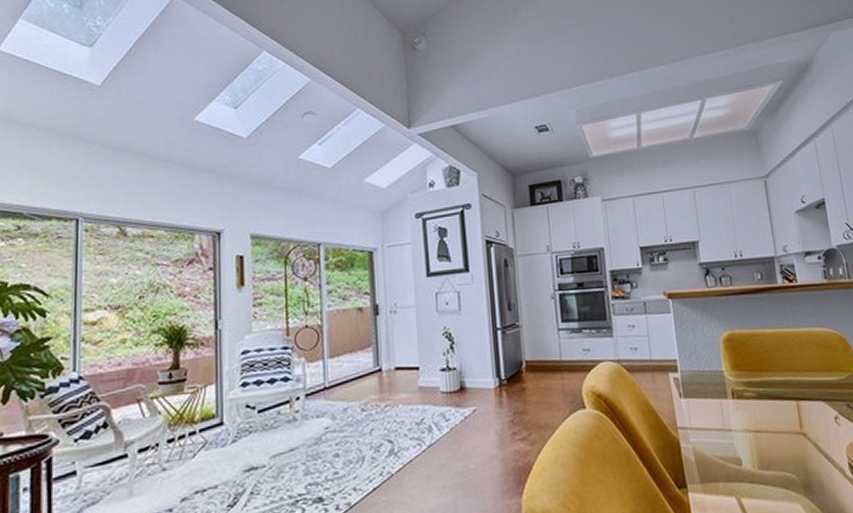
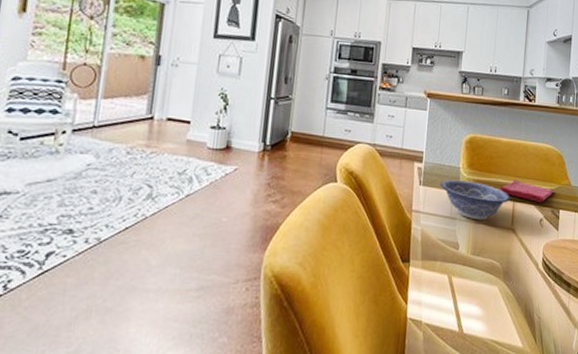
decorative bowl: none [704,384,793,429] -> present [440,179,511,221]
dish towel: none [776,375,844,397] -> present [499,180,554,202]

